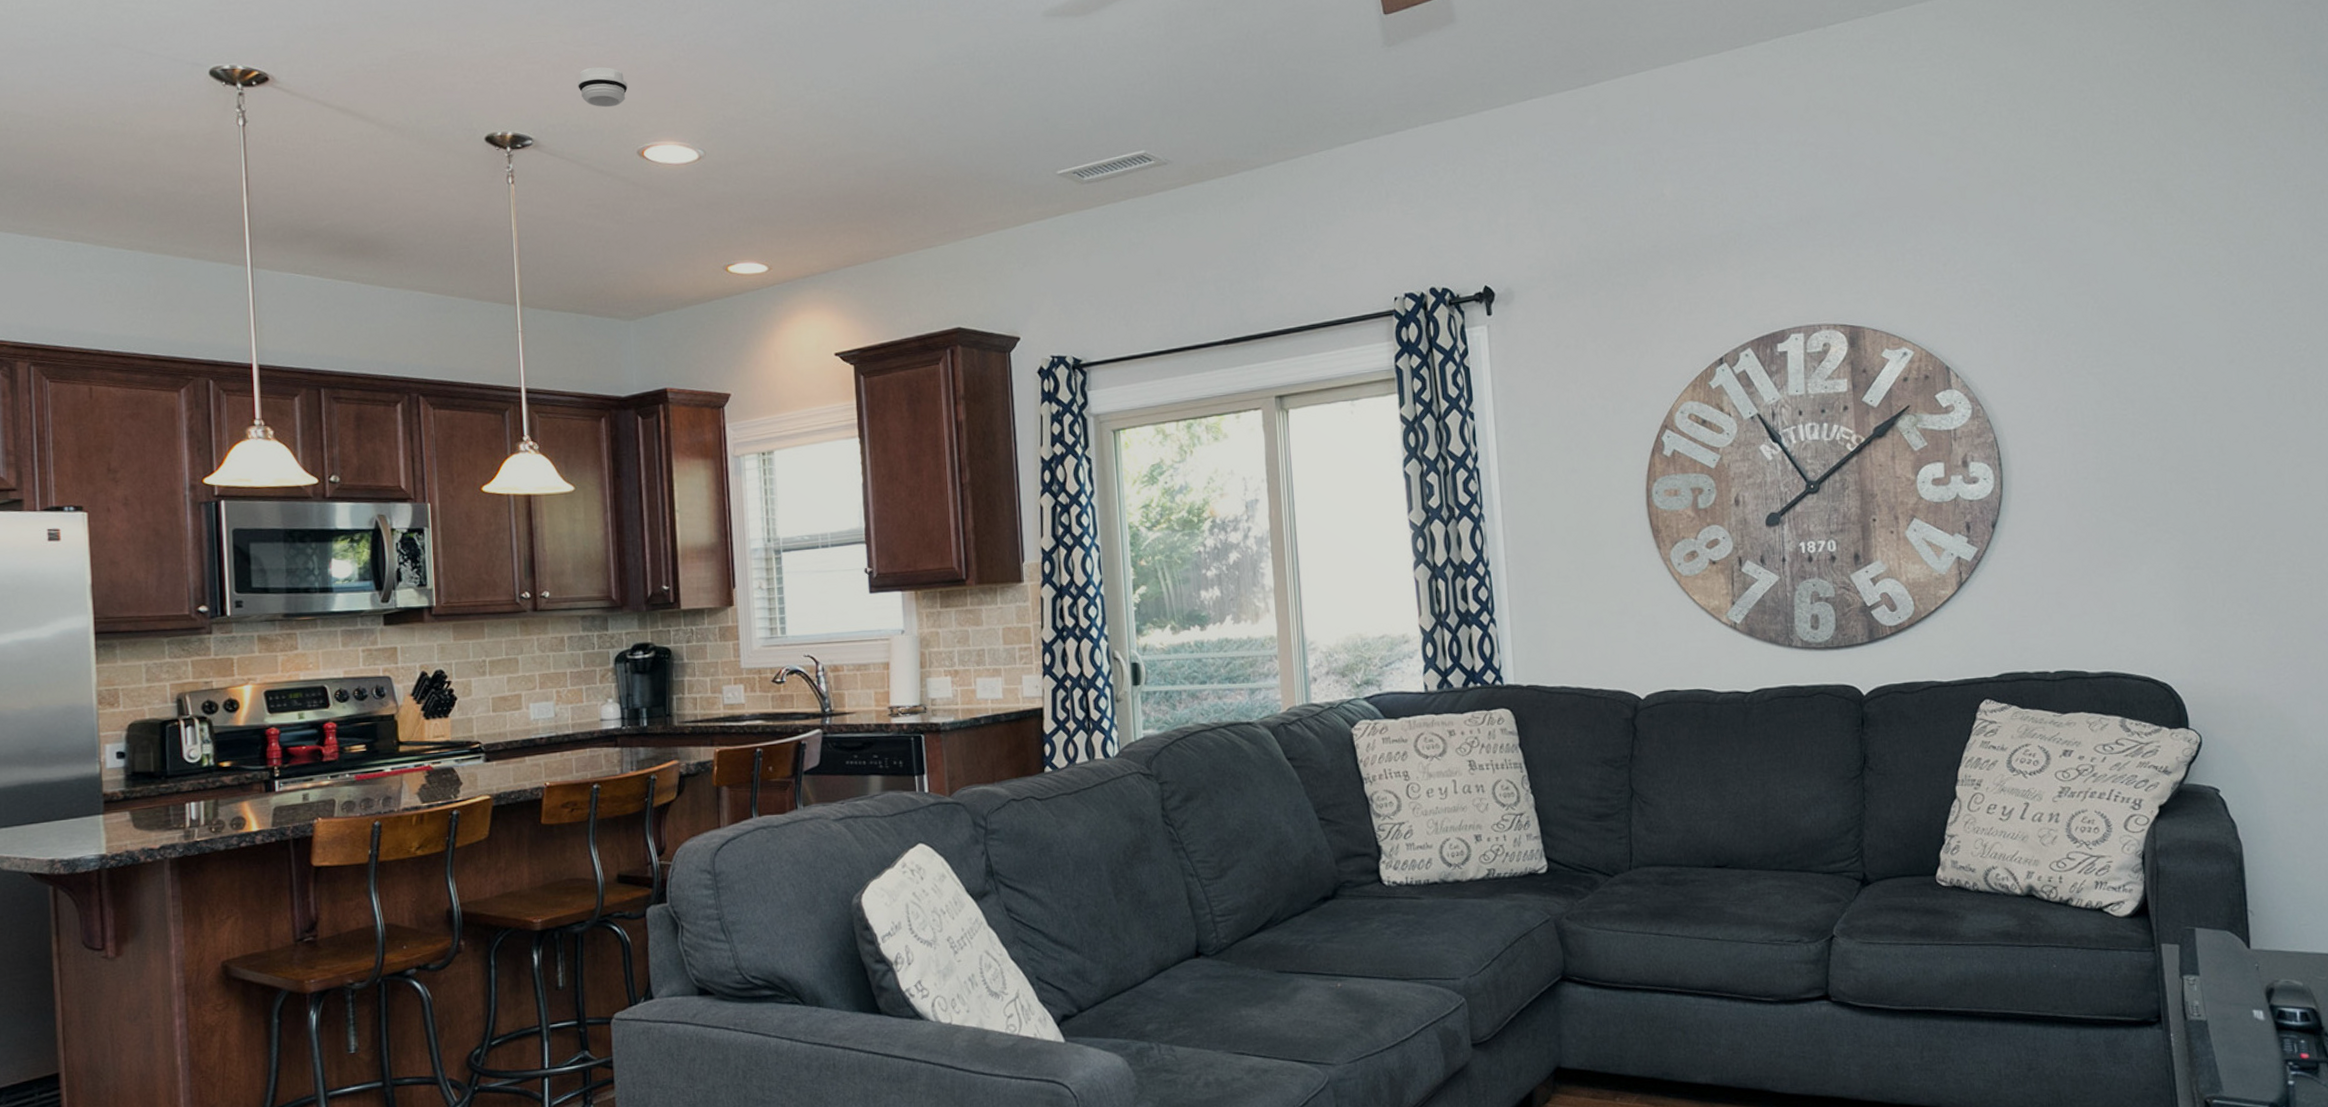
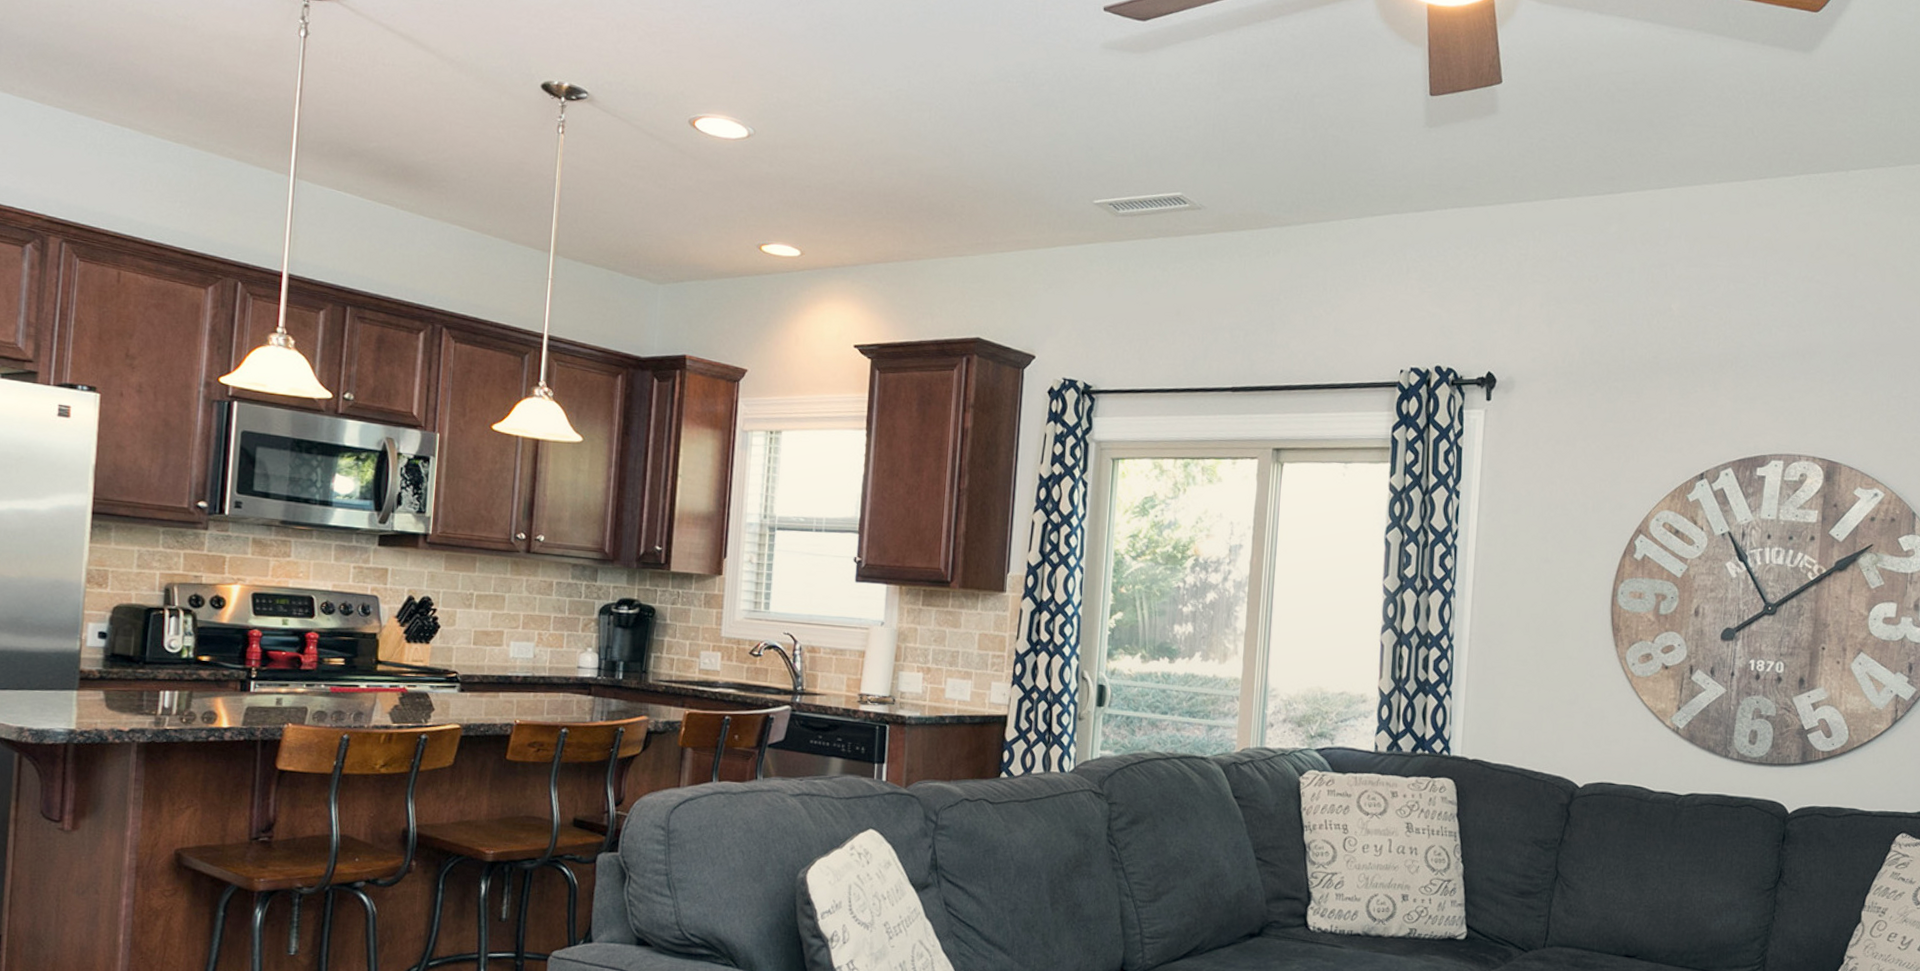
smoke detector: present [577,66,628,108] -> none [639,31,688,74]

